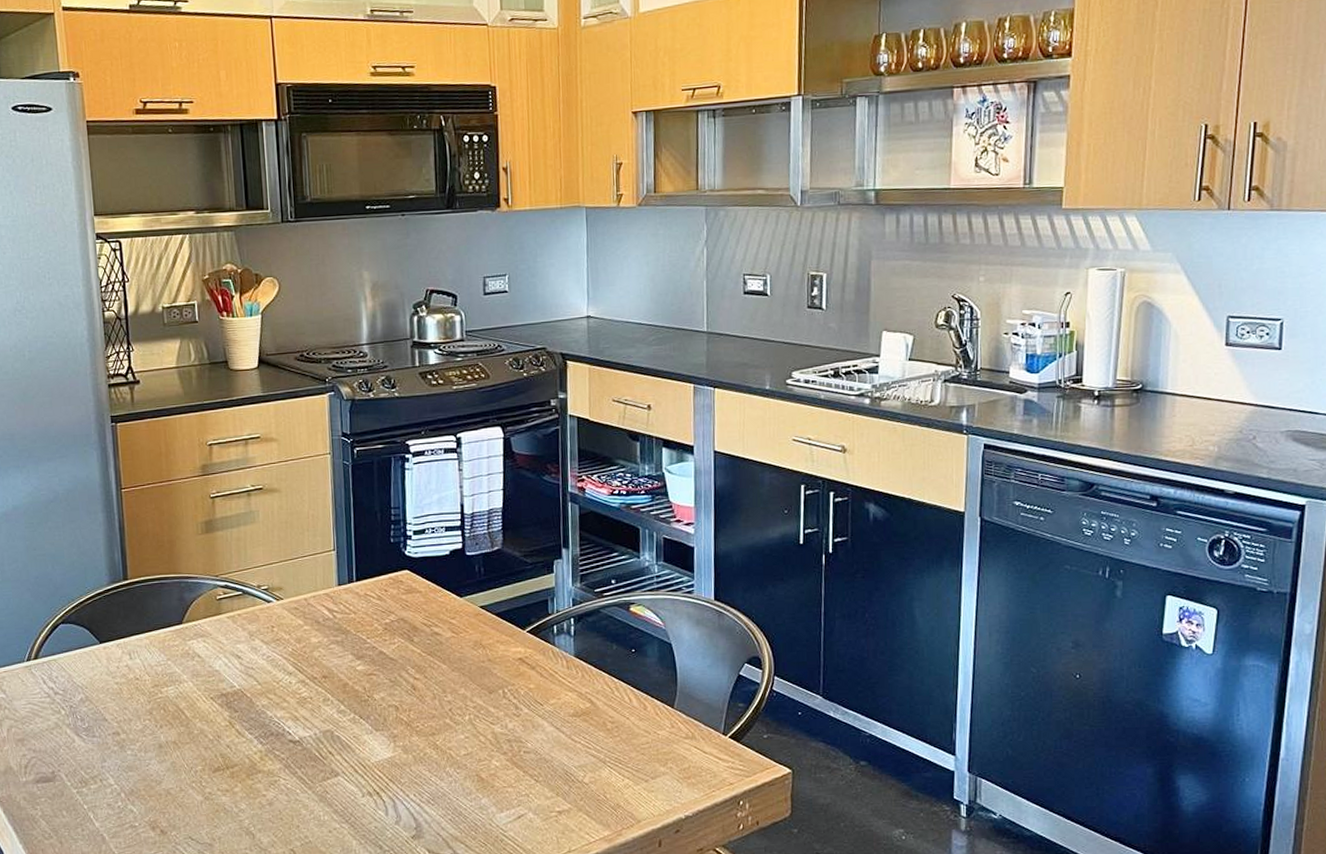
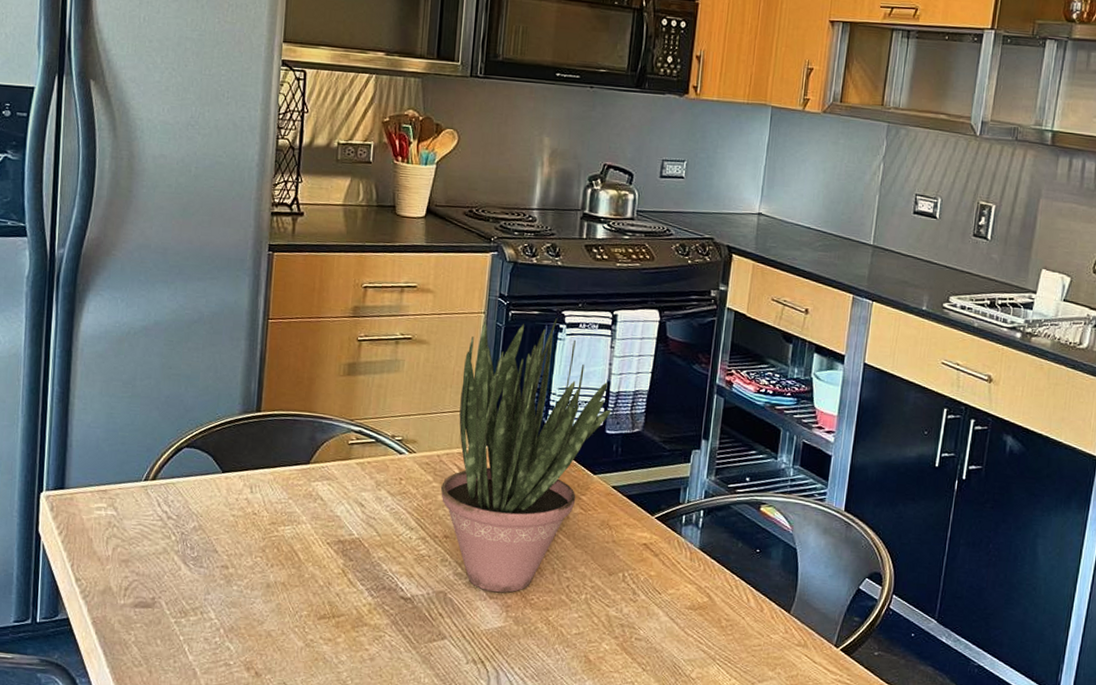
potted plant: none [312,449,469,725] -> present [440,318,612,593]

